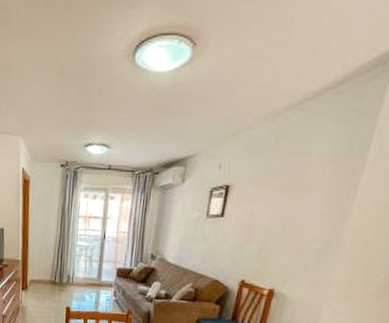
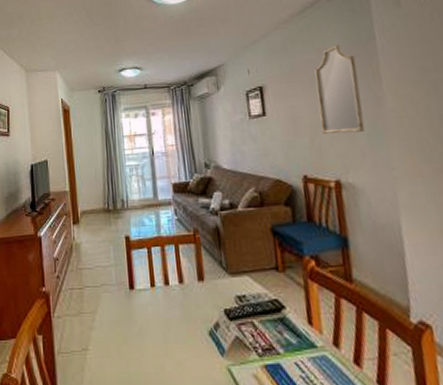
home mirror: none [273,150,339,248] -> present [314,45,365,134]

